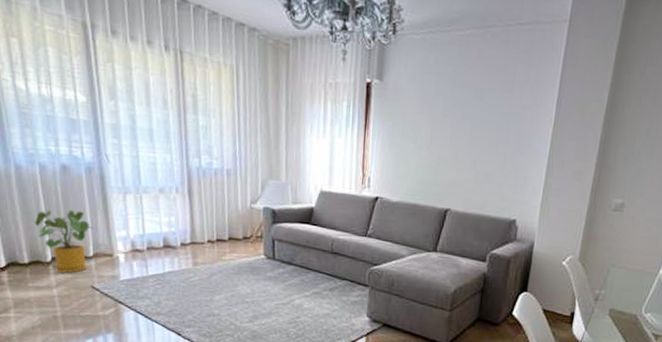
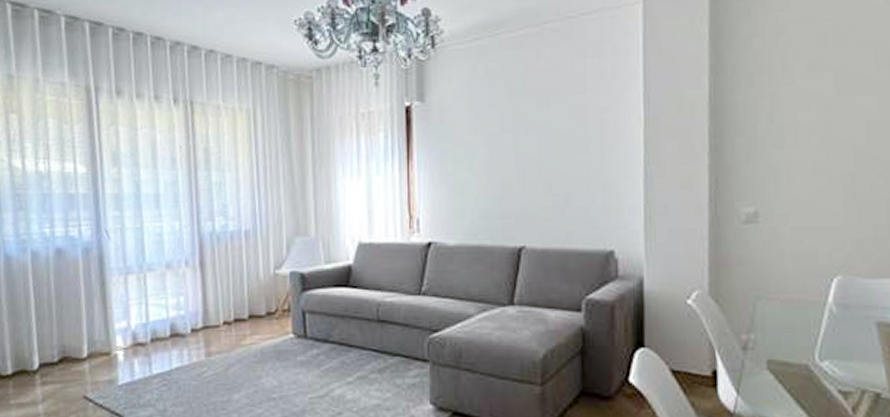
house plant: present [34,210,95,273] -> none [21,302,91,382]

